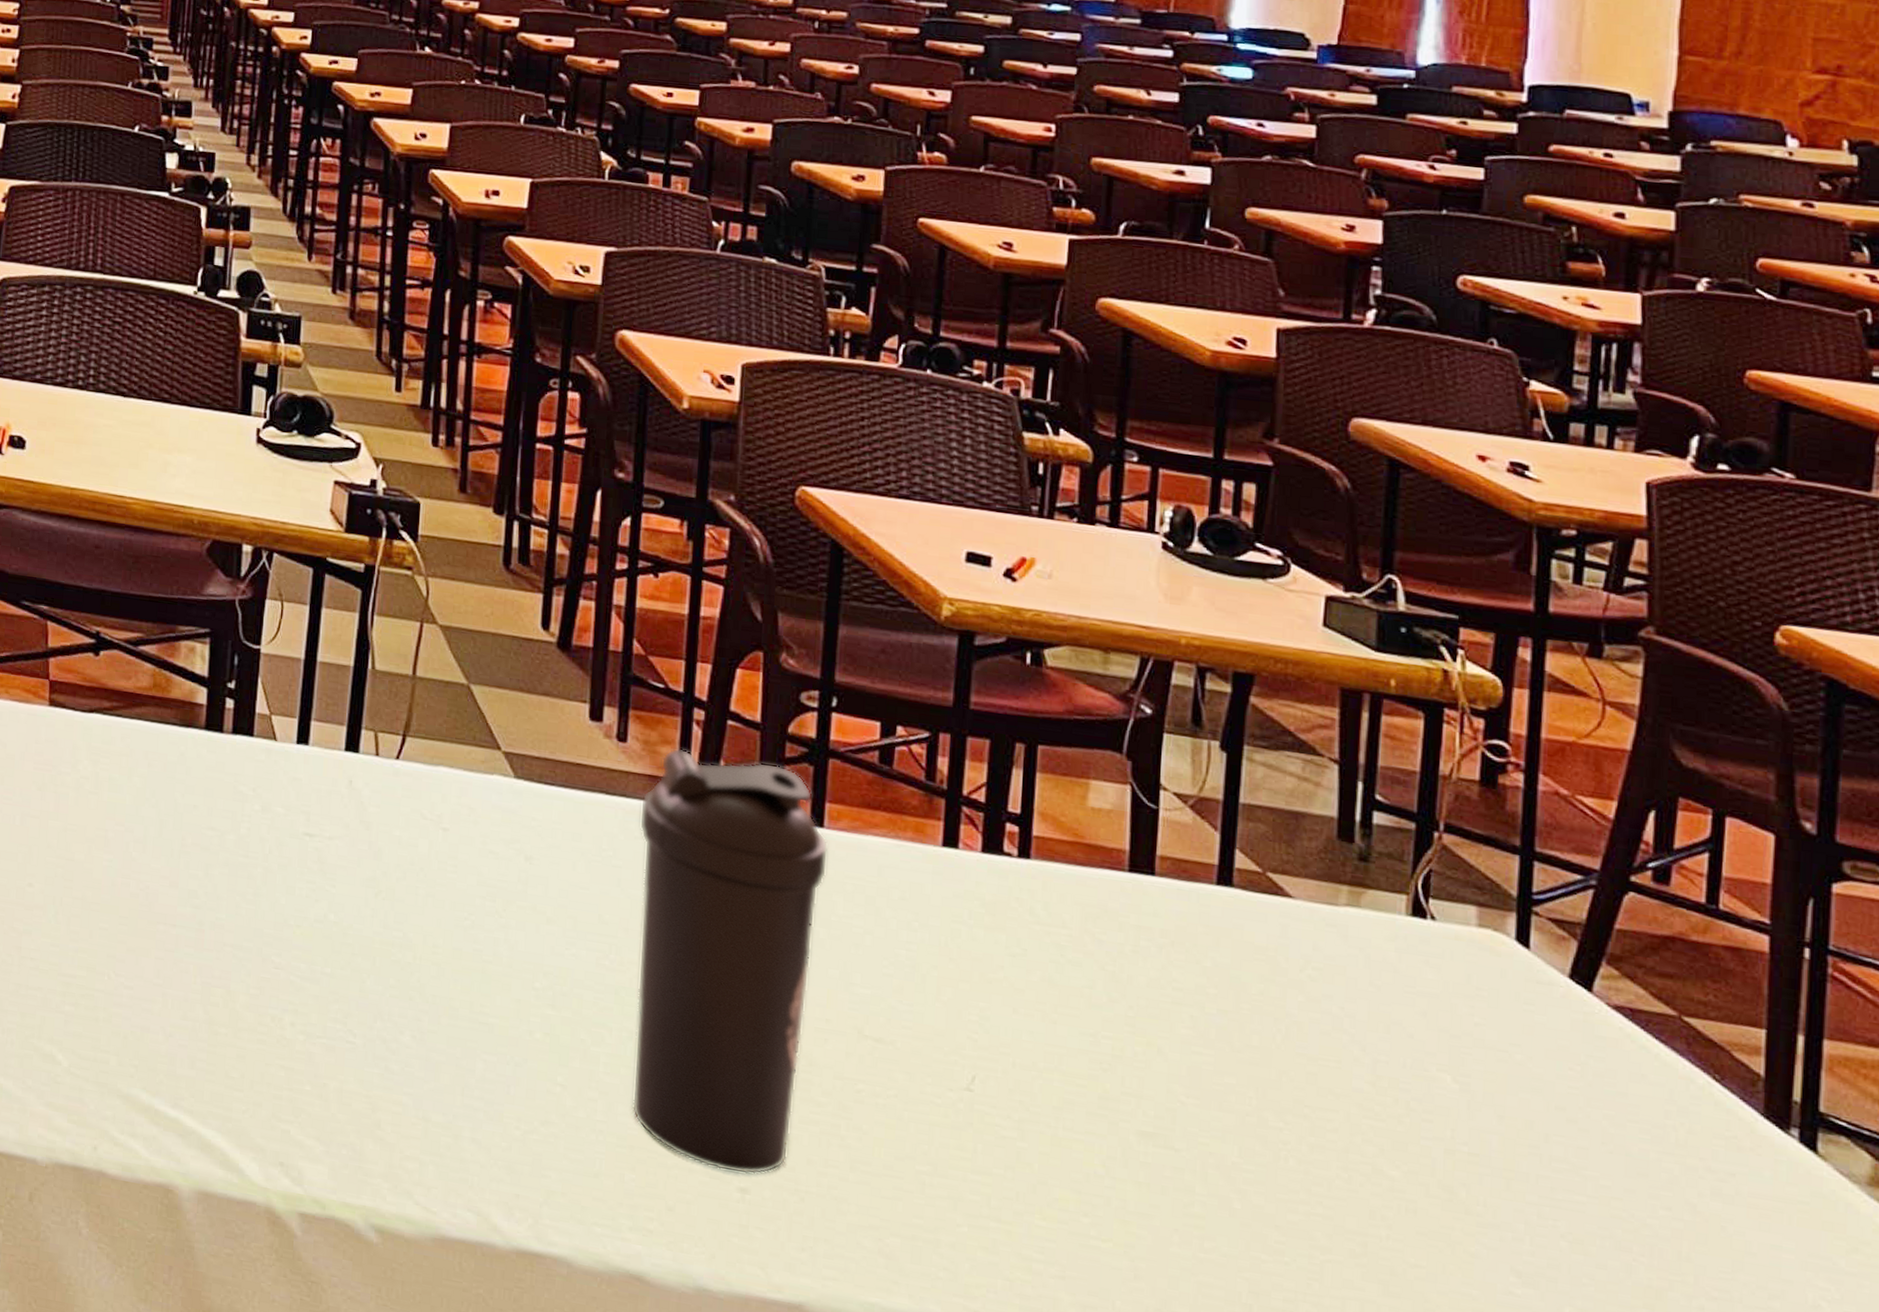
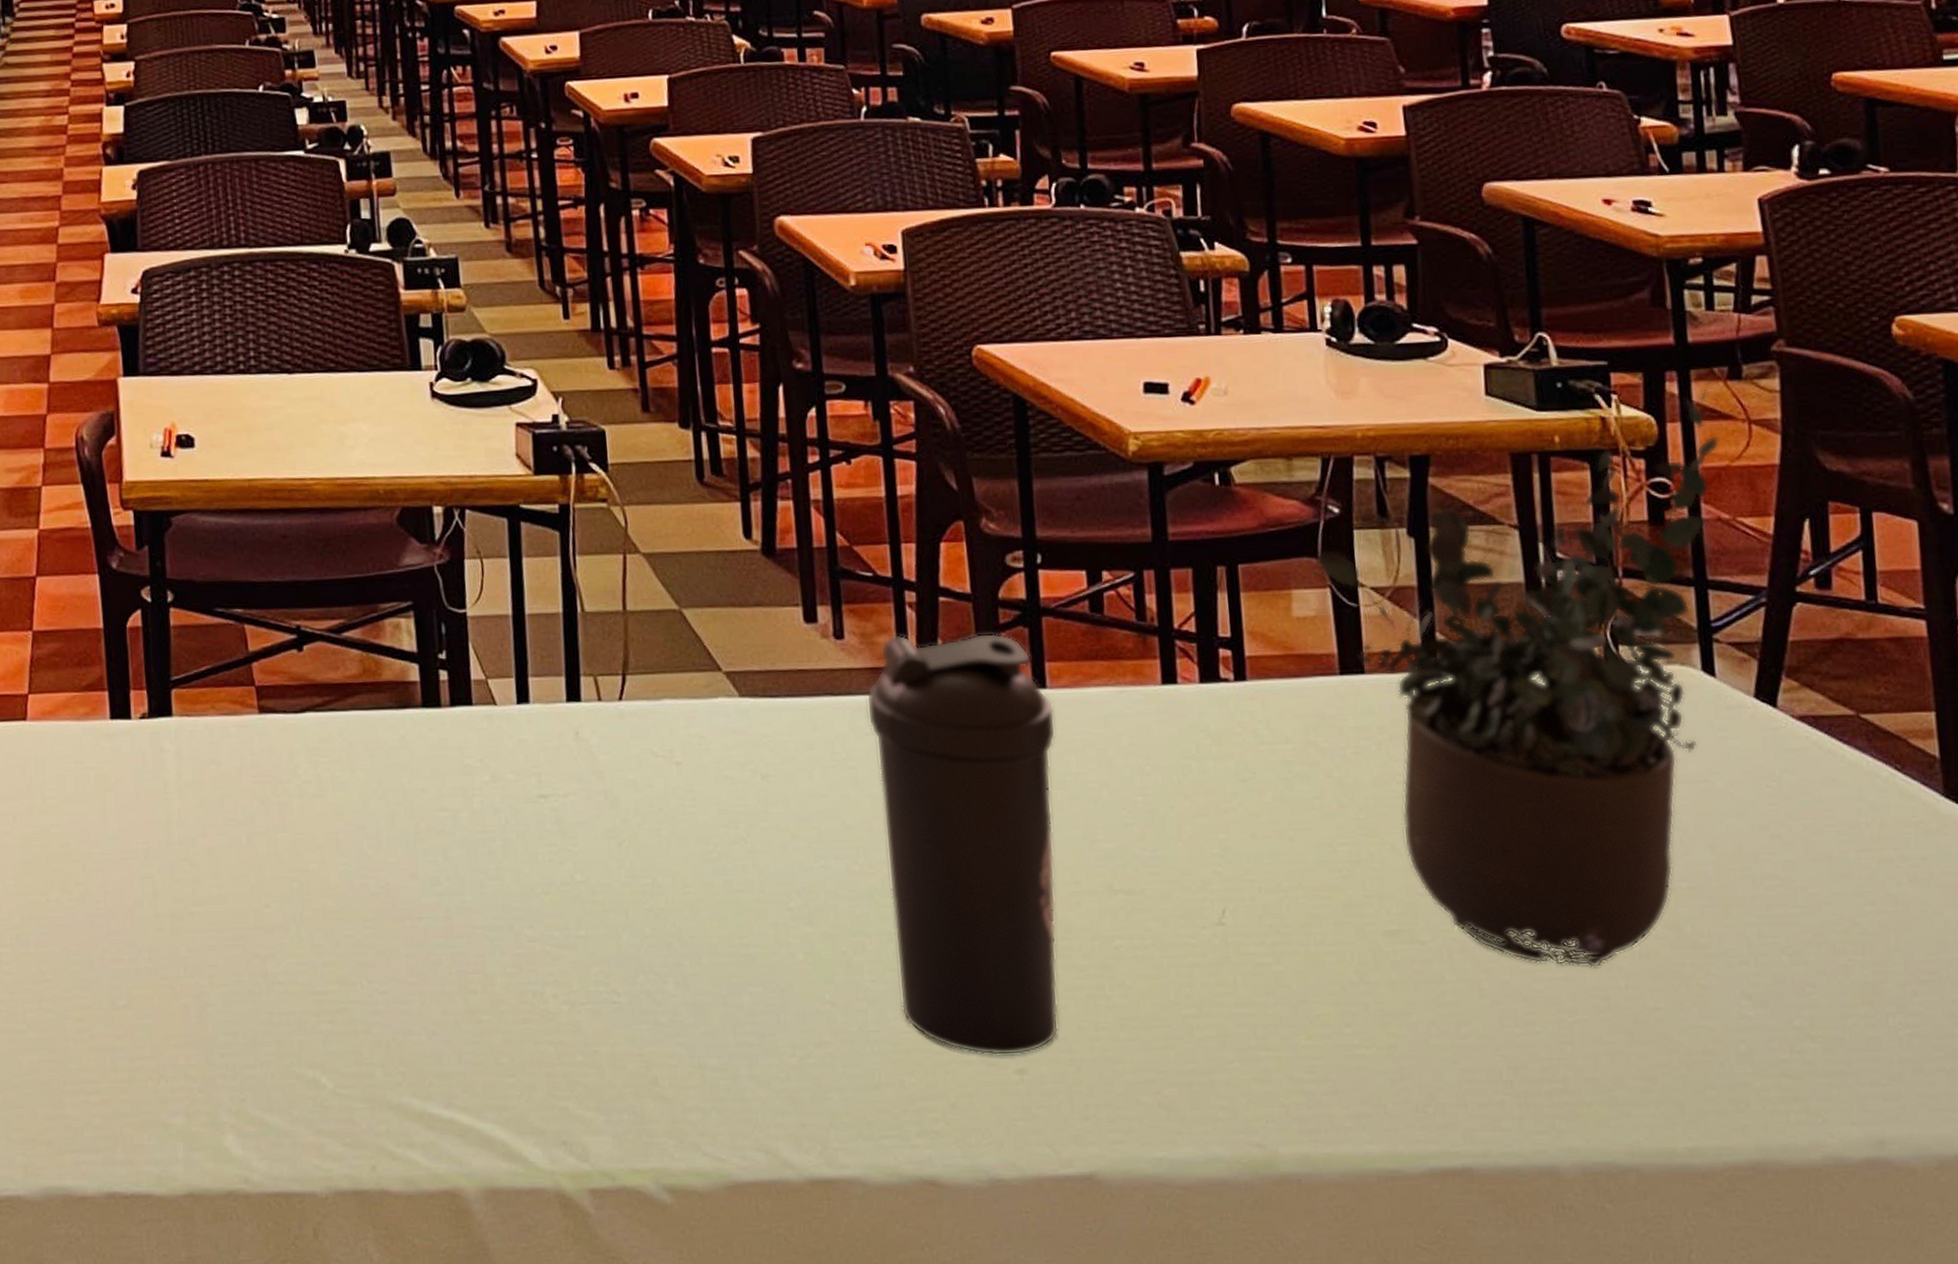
potted plant: none [1120,651,1570,1213] -> present [1316,377,1720,969]

